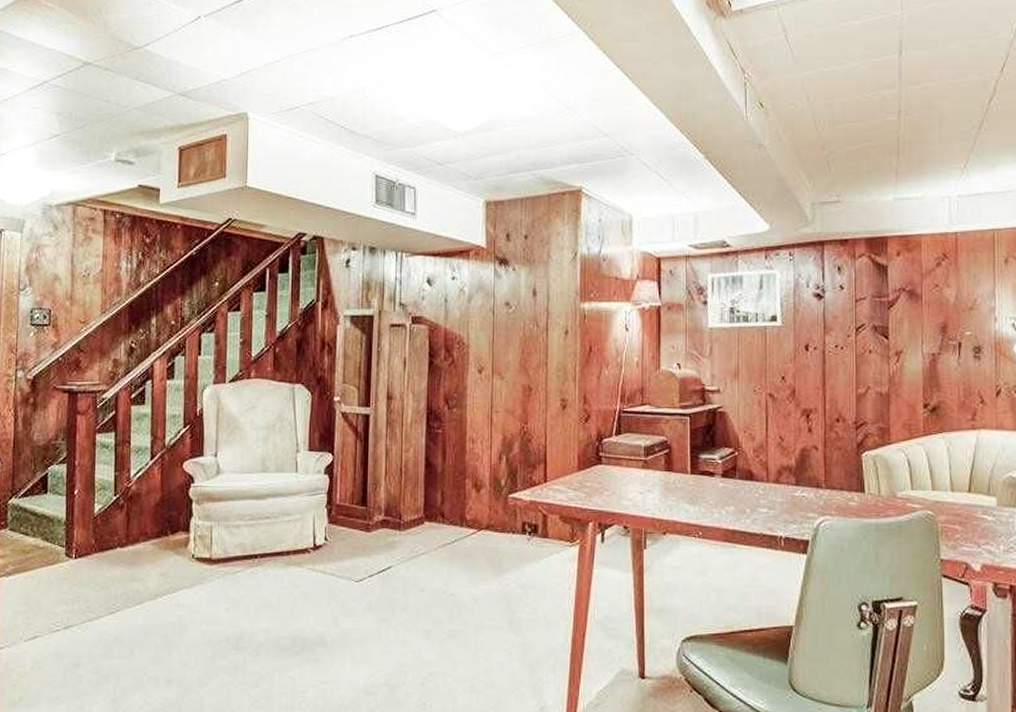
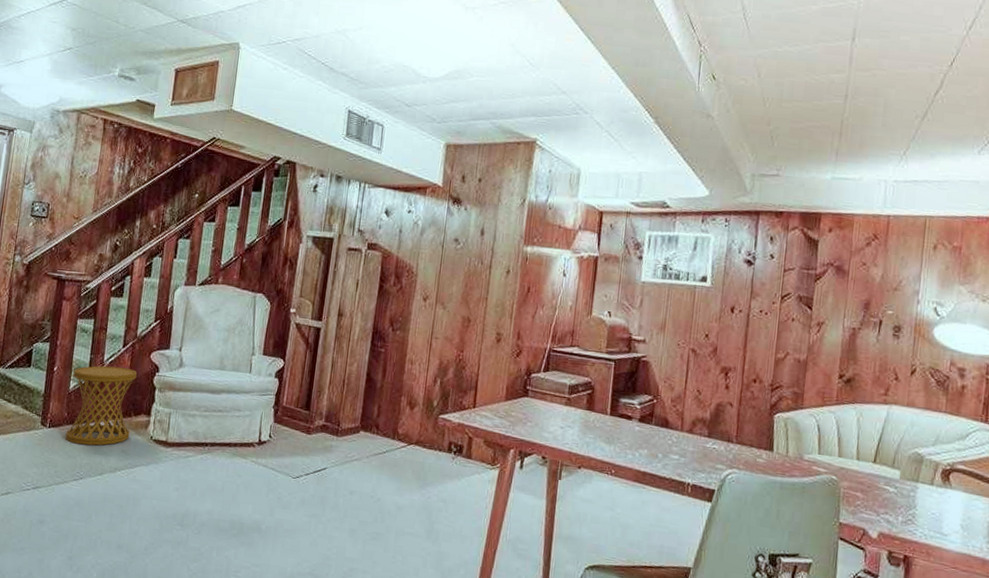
side table: none [95,482,169,573] -> present [65,366,137,446]

